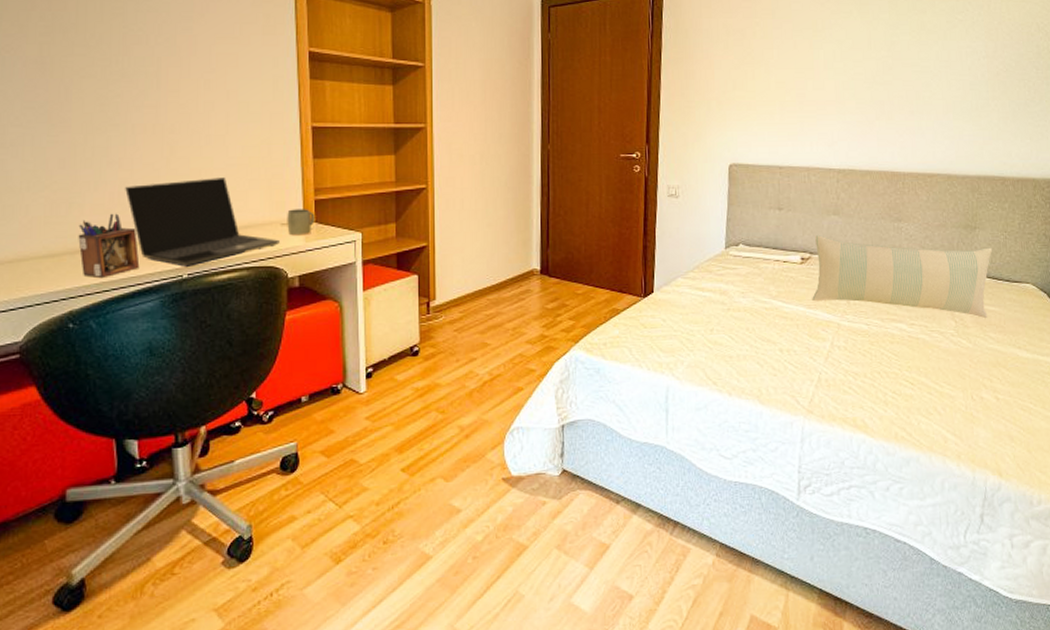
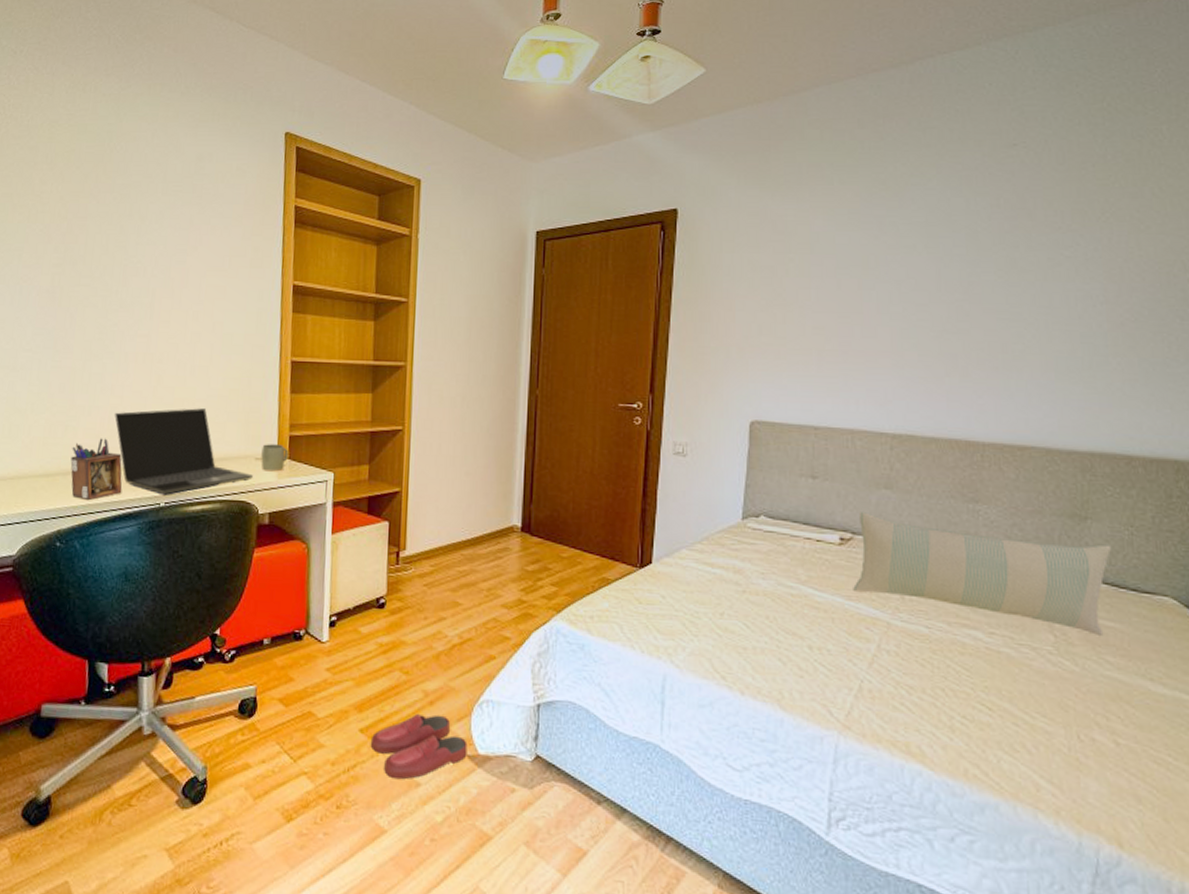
slippers: none [412,446,502,509] -> present [370,713,468,780]

